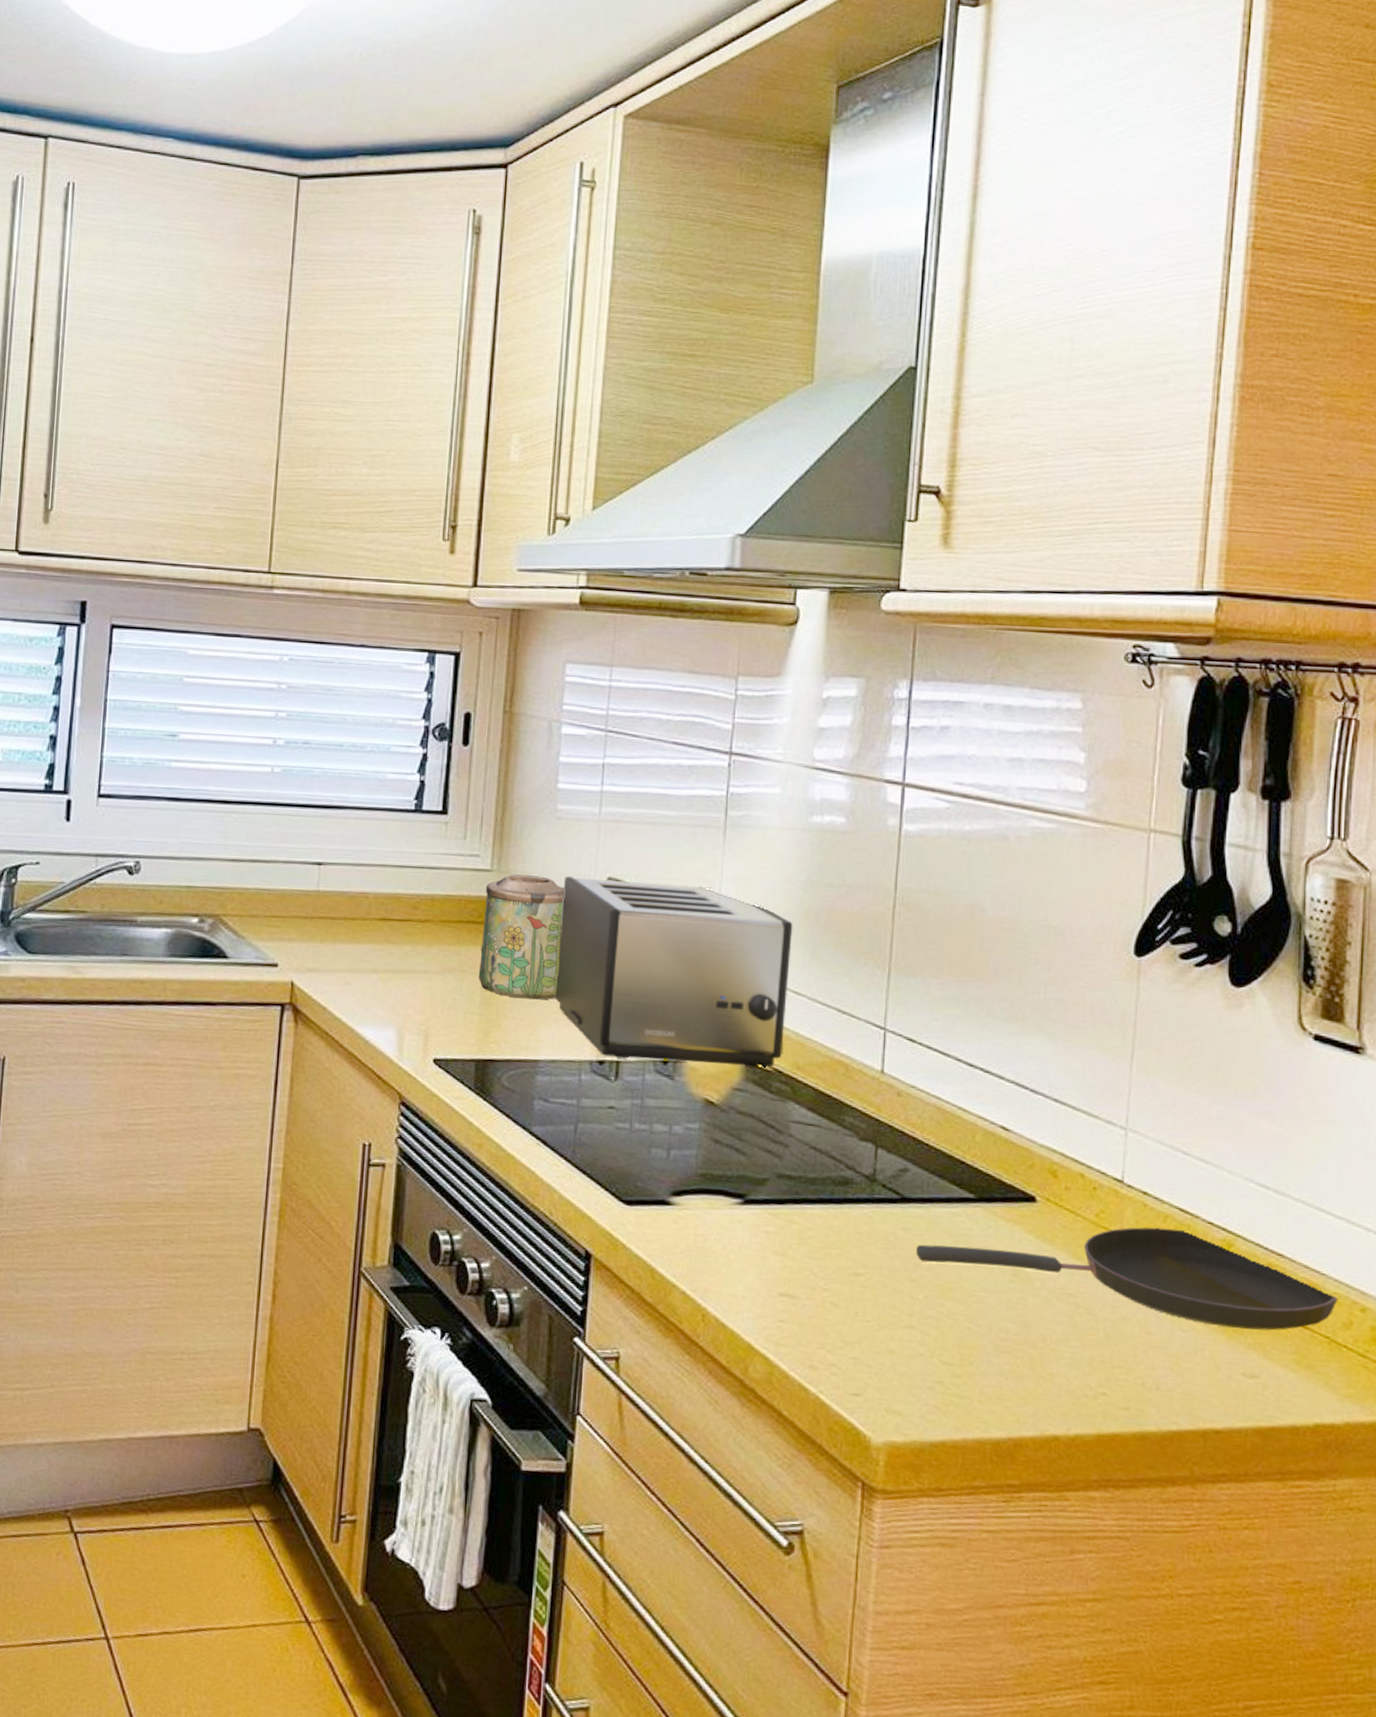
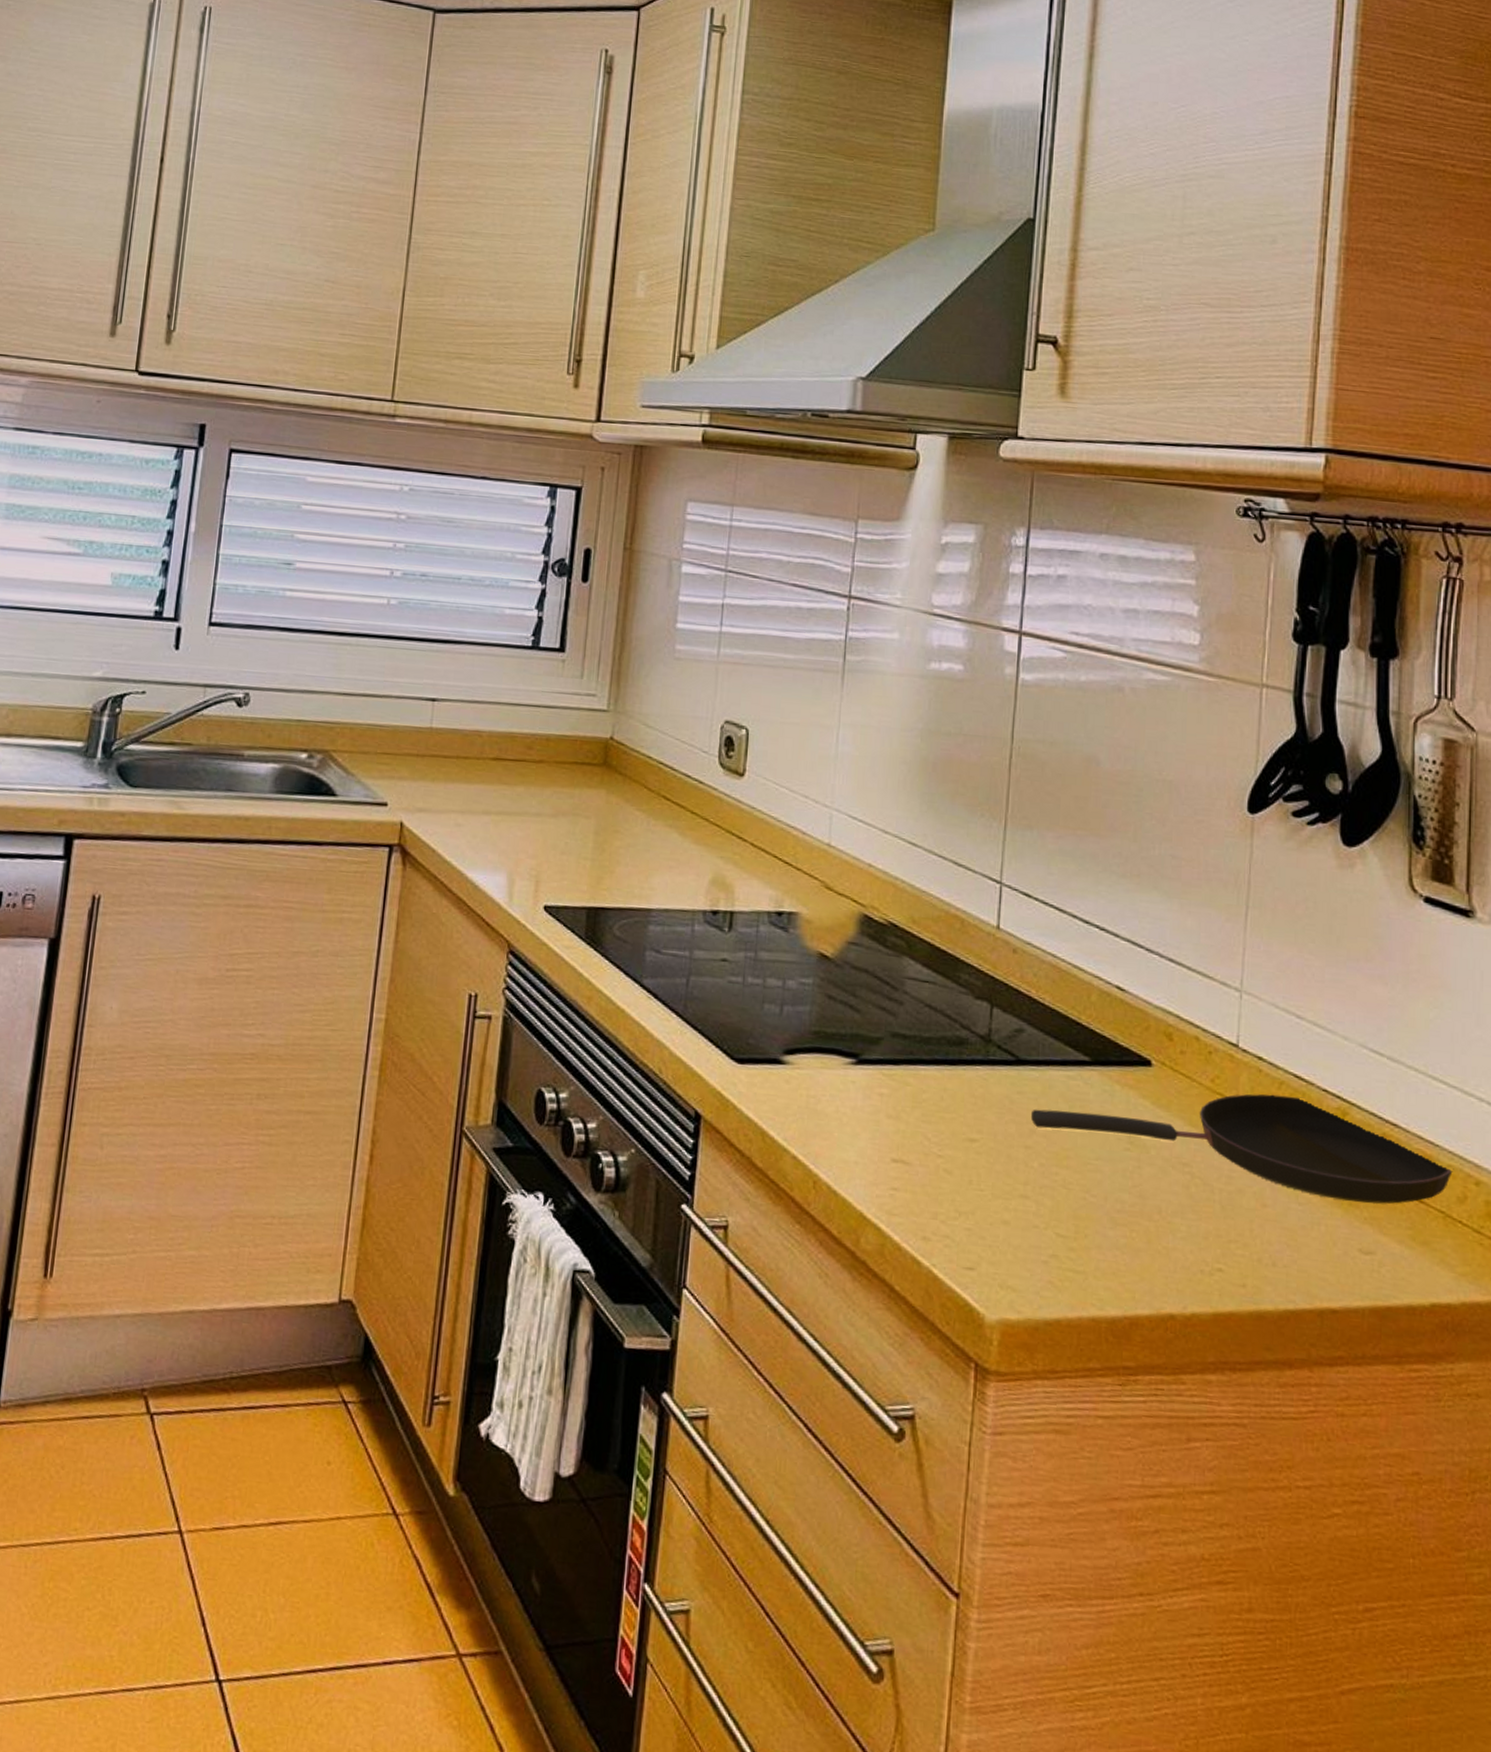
canister: present [478,874,564,1000] -> none [591,715,681,846]
toaster: present [554,876,793,1067] -> none [668,719,910,921]

